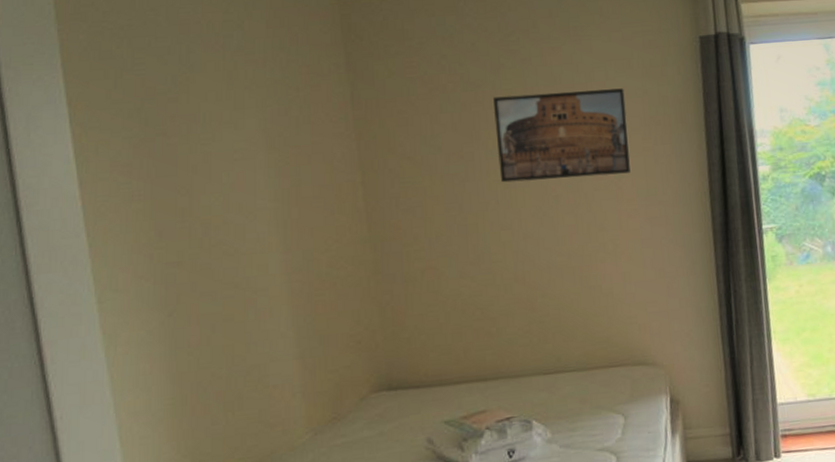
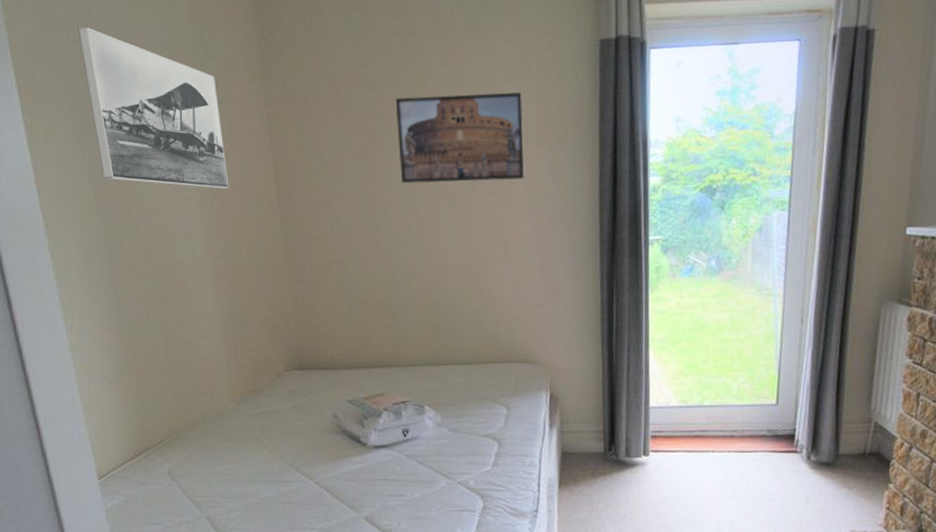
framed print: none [142,33,310,197] -> present [78,26,229,189]

